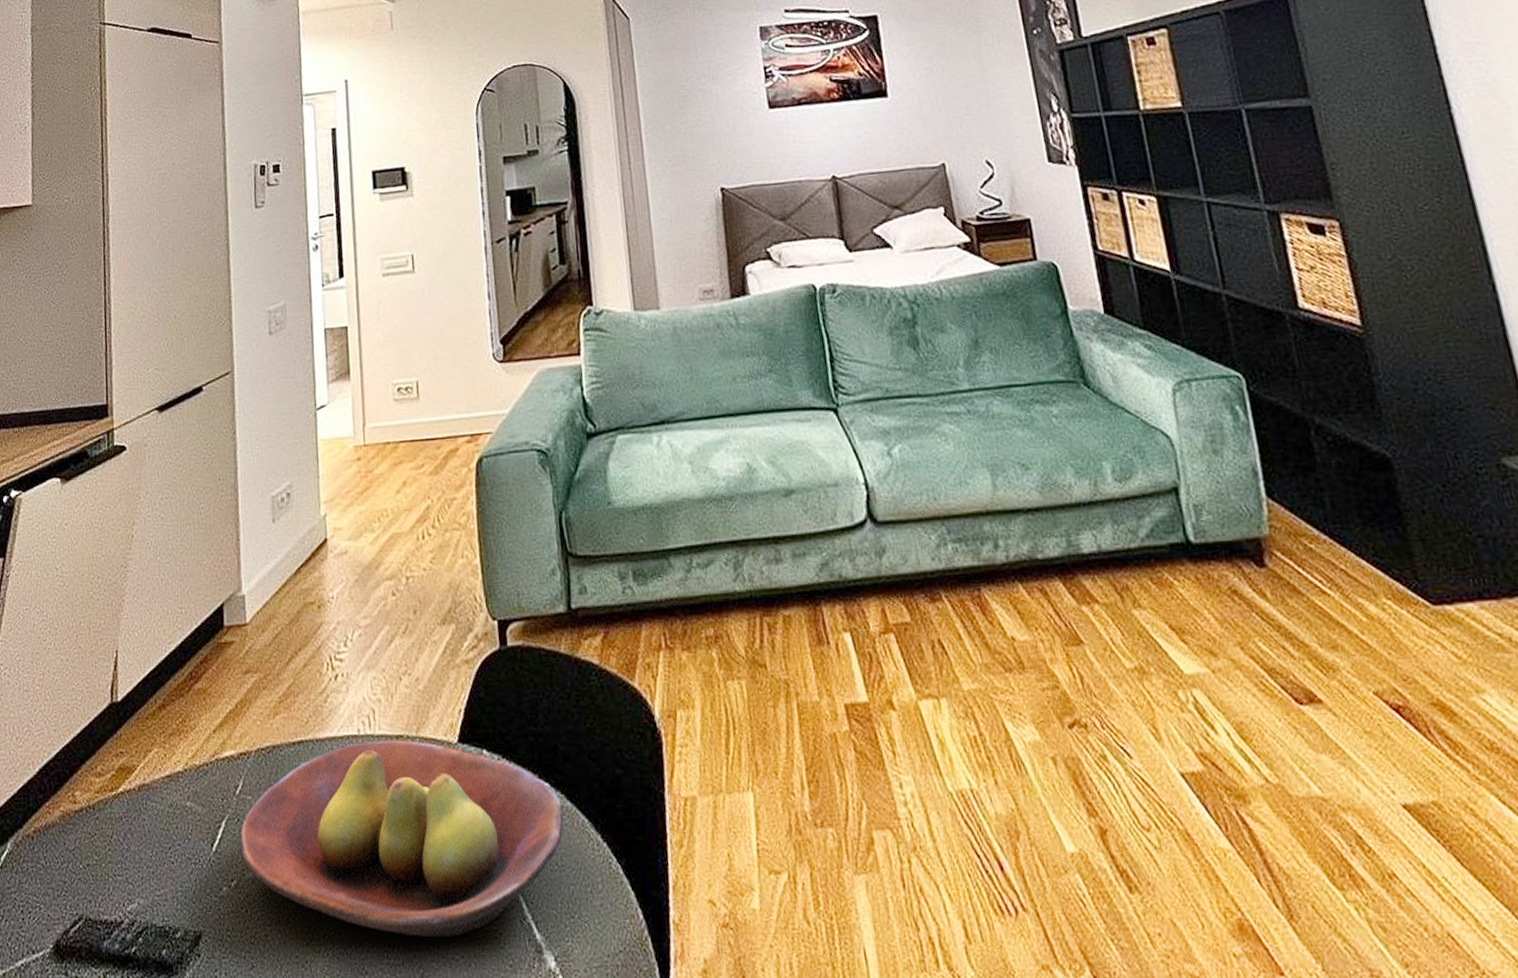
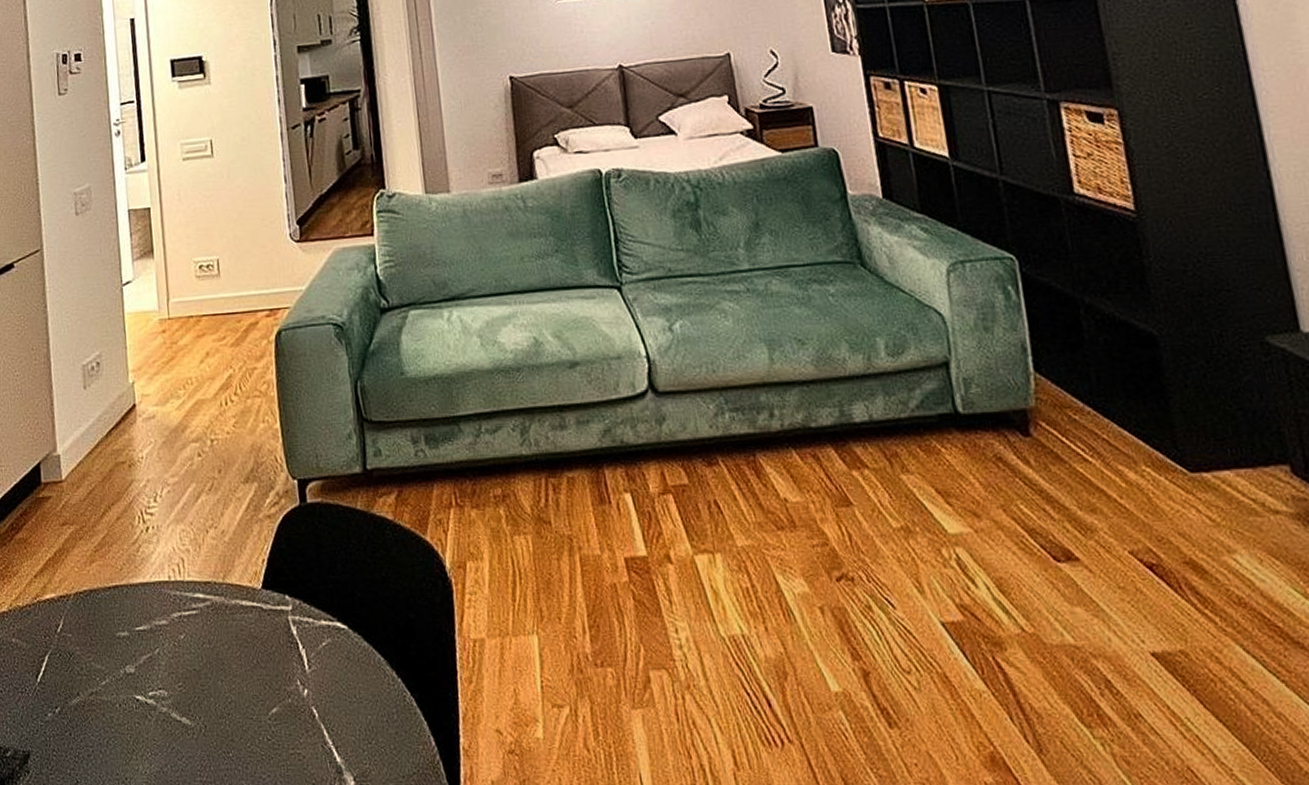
fruit bowl: present [239,739,564,938] -> none [61,585,362,760]

